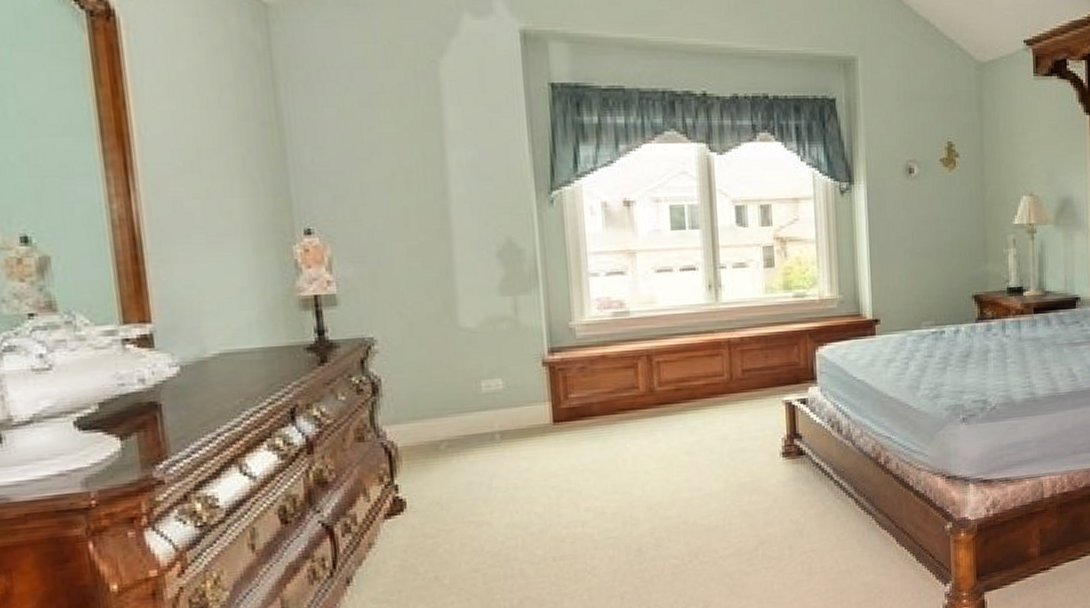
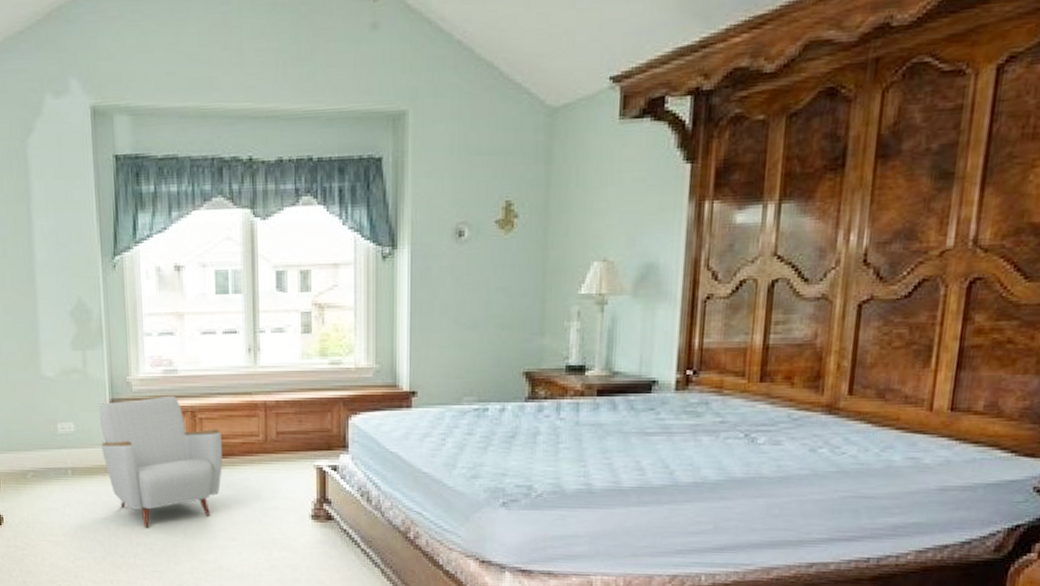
armchair: none [534,339,684,490] -> present [99,395,222,528]

